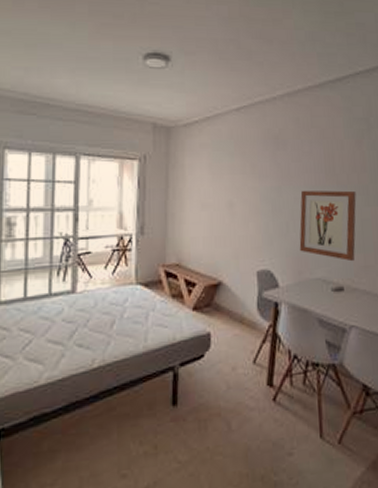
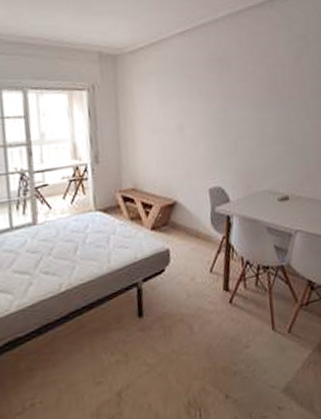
wall art: present [299,190,357,262] -> none [246,106,298,173]

